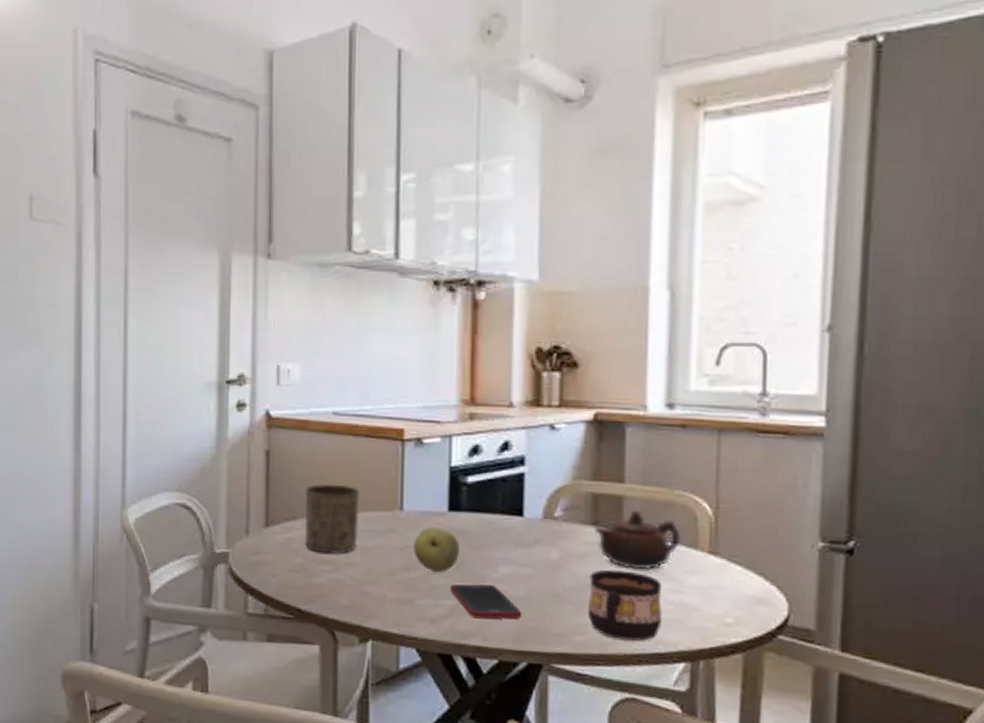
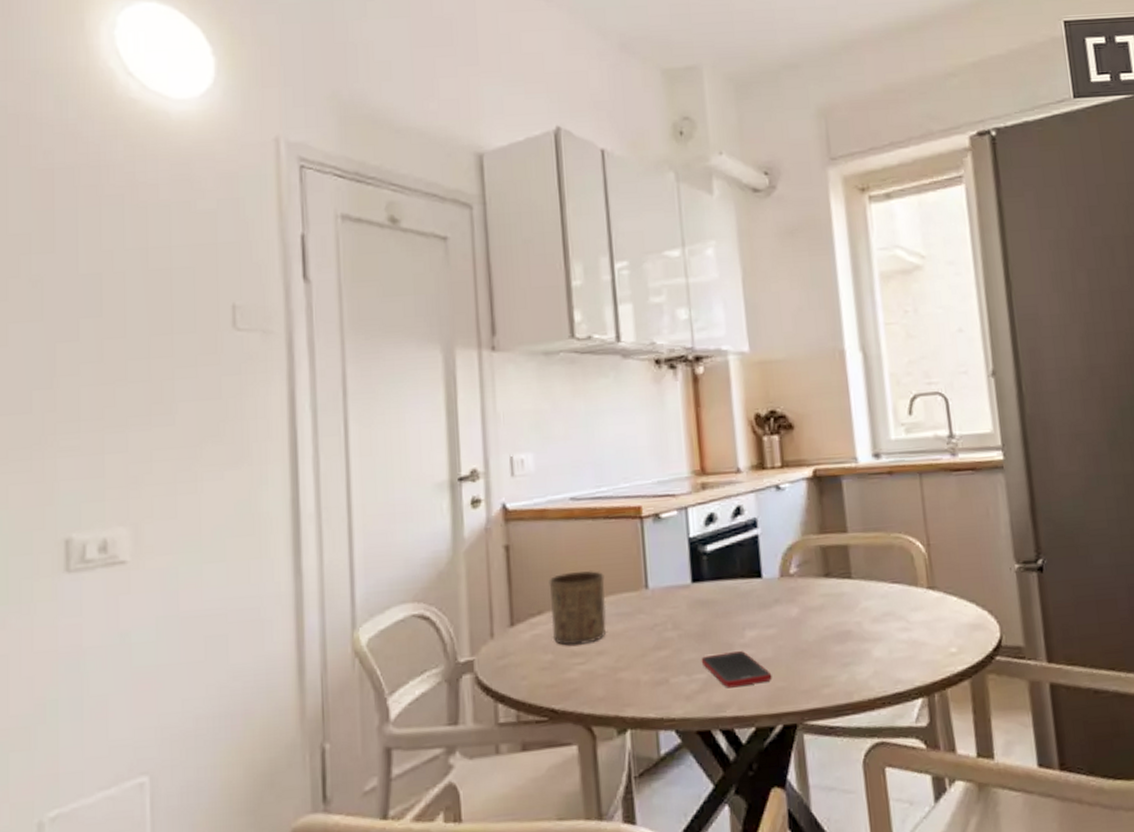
fruit: present [413,527,459,573] -> none [662,600,707,648]
cup: present [587,569,663,641] -> none [828,616,897,686]
teapot: present [594,510,681,570] -> none [827,557,903,615]

